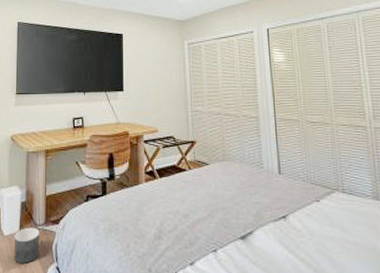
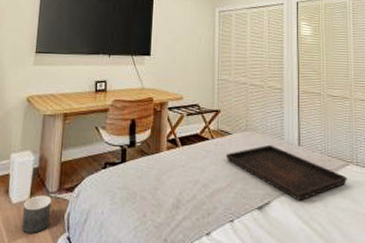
serving tray: none [204,174,334,230] -> present [225,144,348,201]

